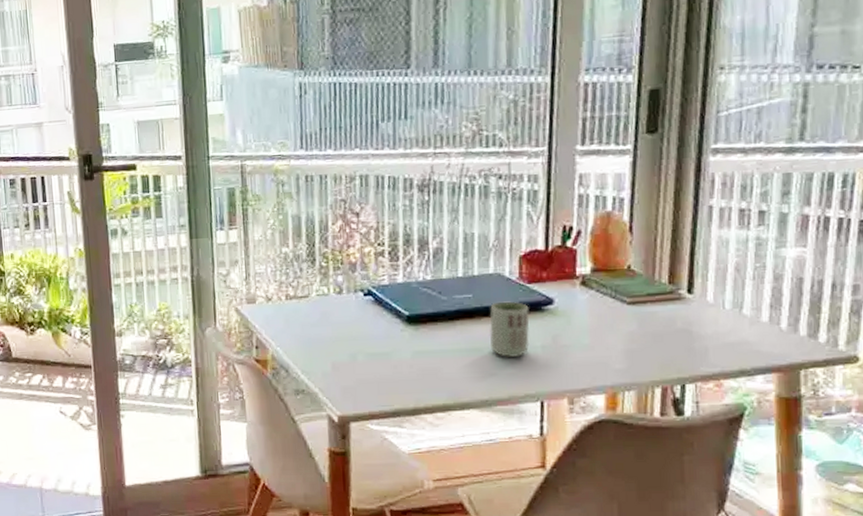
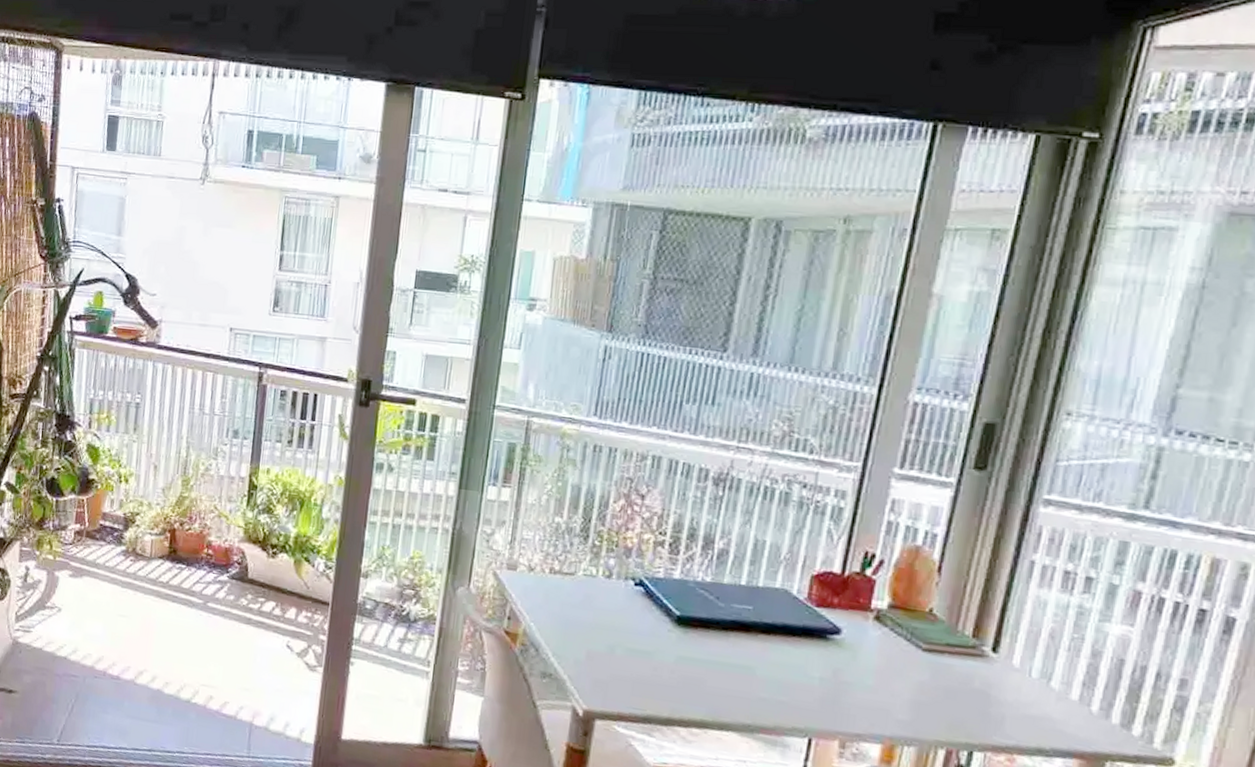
cup: present [489,301,530,357] -> none [763,620,813,685]

